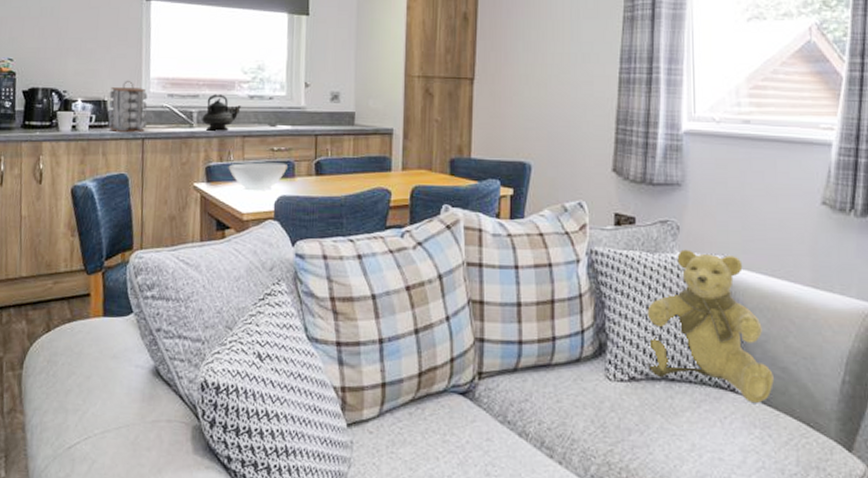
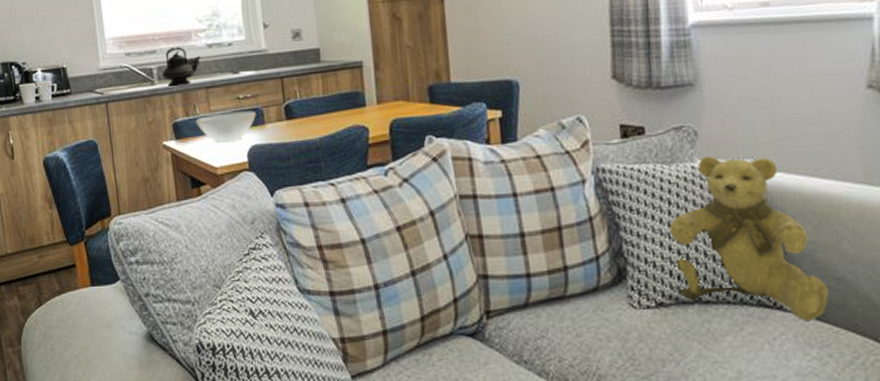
spice rack: present [108,80,148,133] -> none [67,43,108,99]

